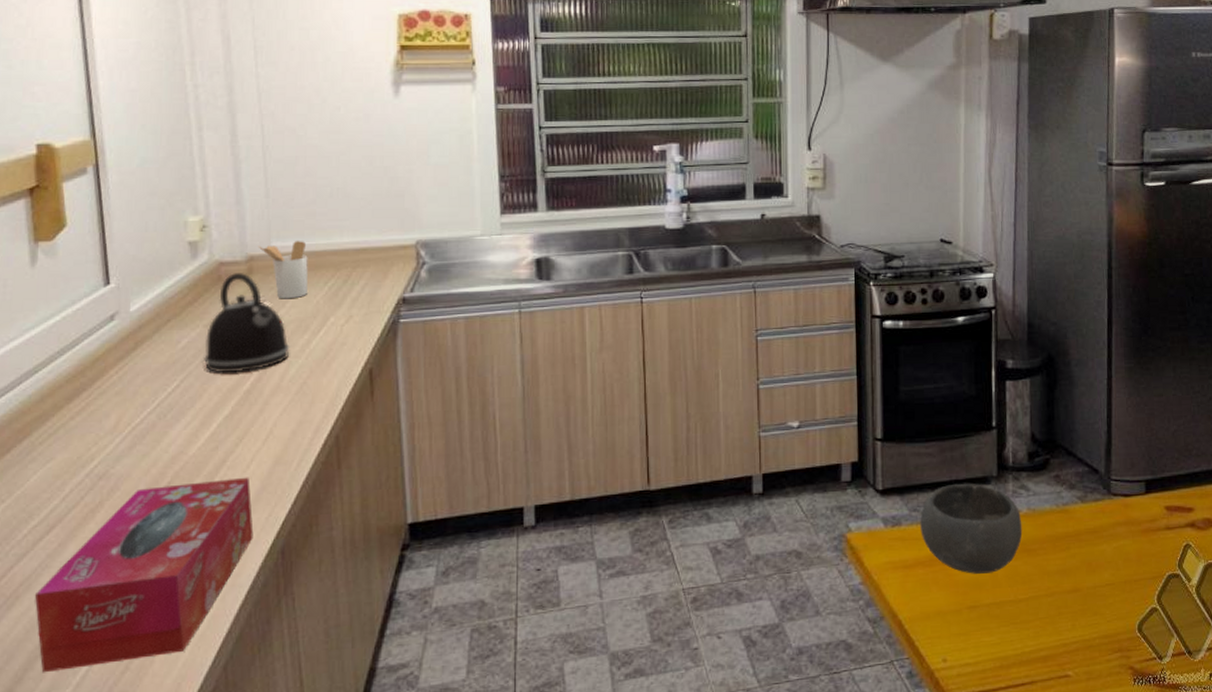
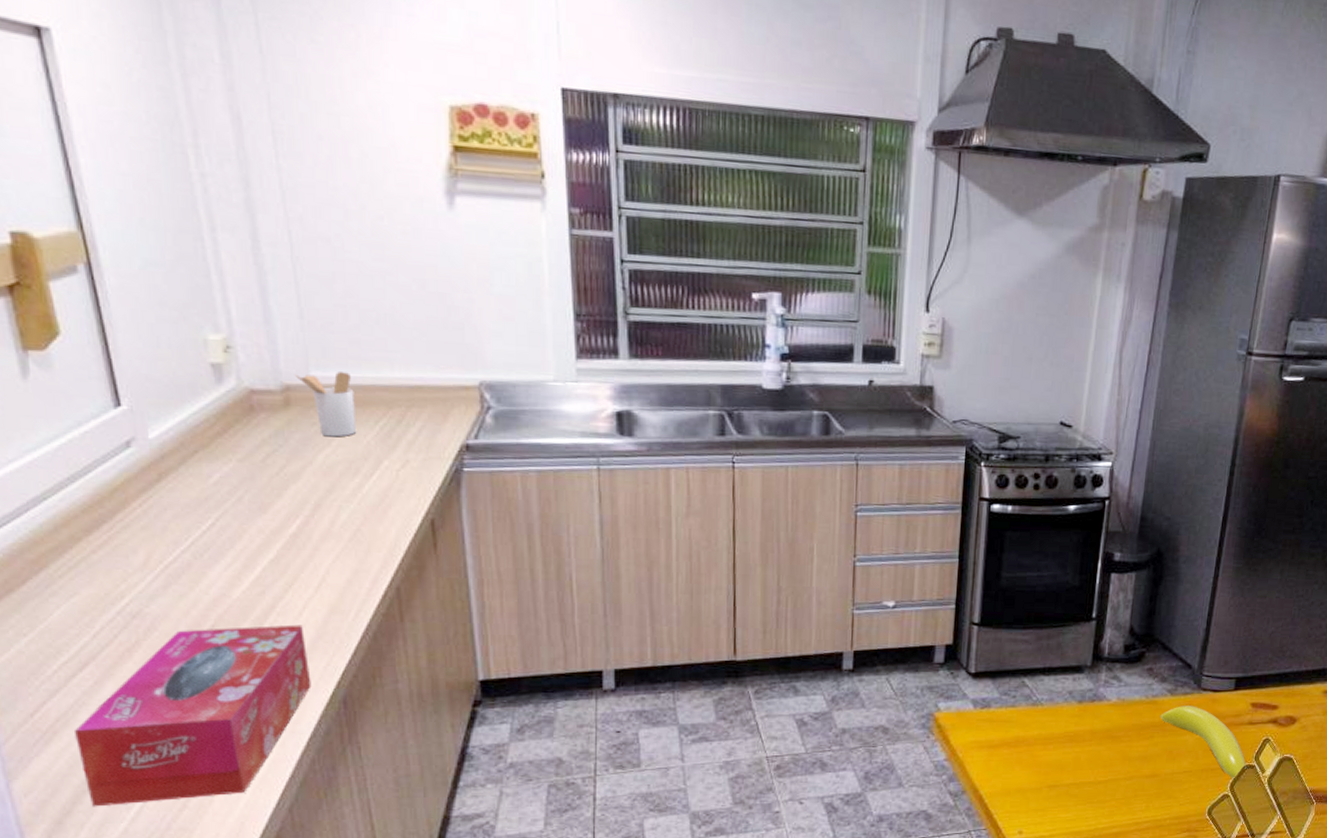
kettle: present [203,273,290,374] -> none [239,403,340,514]
bowl: present [920,483,1023,574] -> none [1009,671,1110,756]
banana: none [1073,512,1171,591] -> present [1160,706,1246,779]

